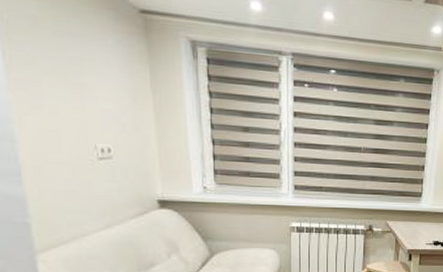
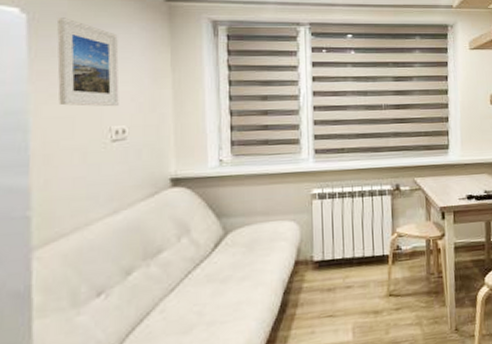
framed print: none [27,21,102,125] -> present [56,18,119,107]

